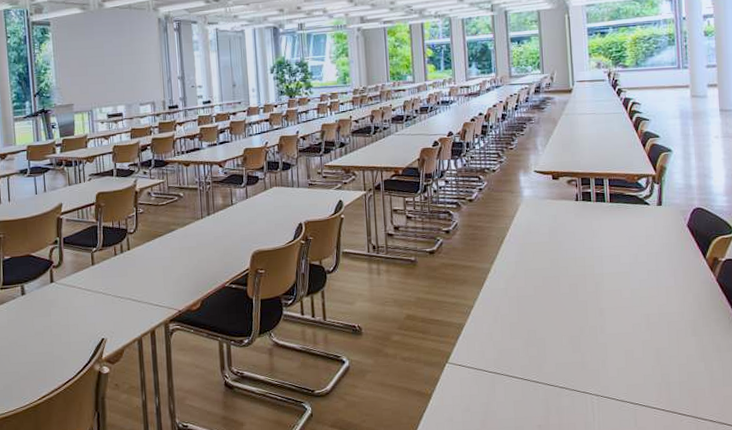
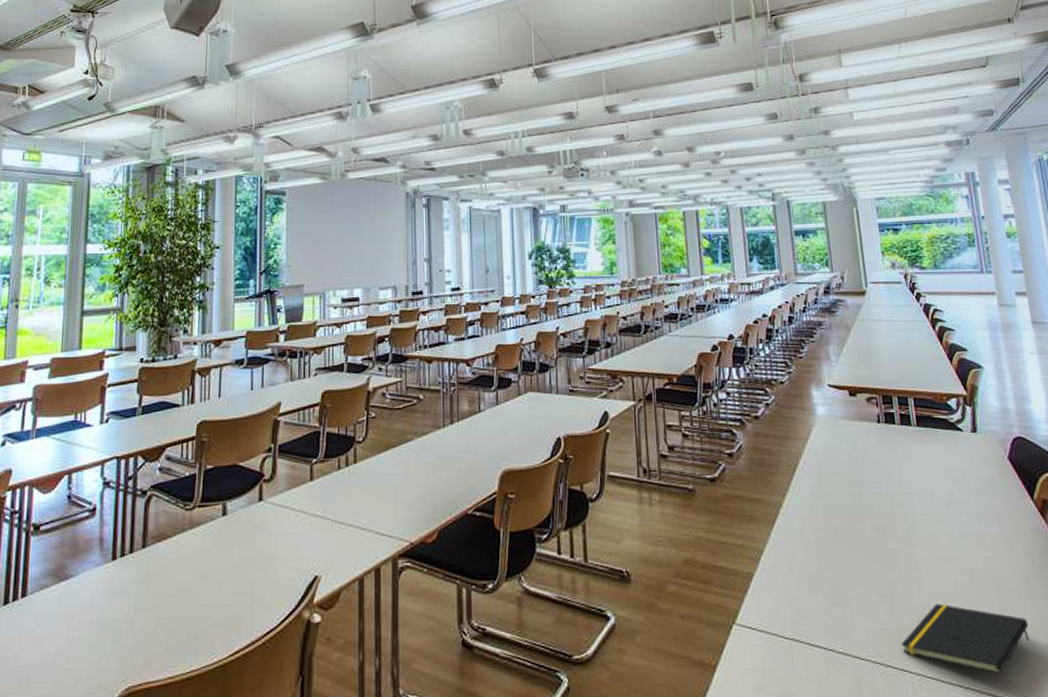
notepad: none [584,342,692,393] -> present [901,603,1030,674]

